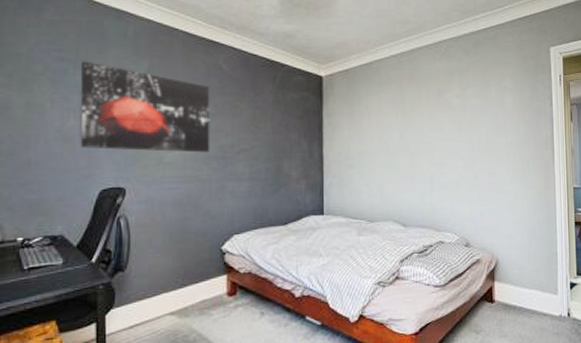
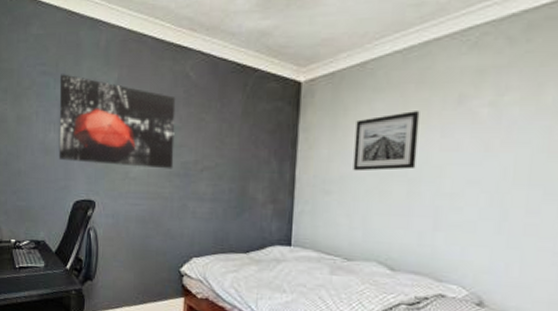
wall art: none [368,101,414,148] -> present [353,111,420,172]

